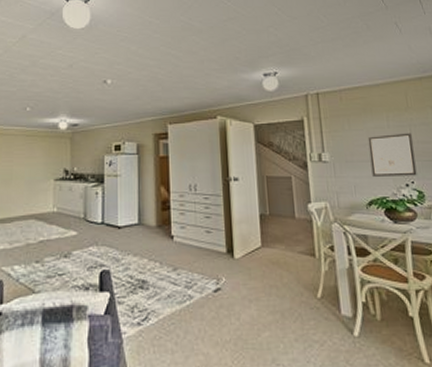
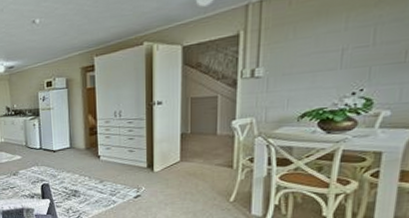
wall art: present [367,133,417,177] -> none [312,33,377,88]

